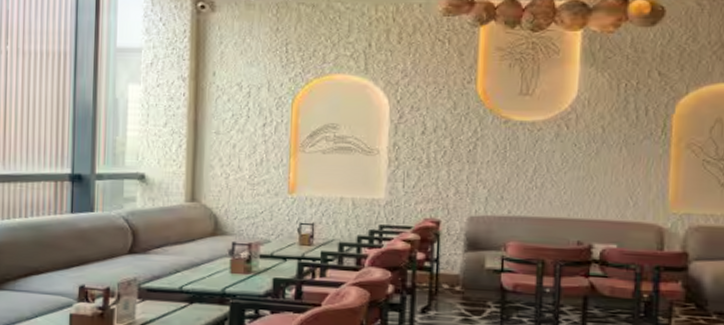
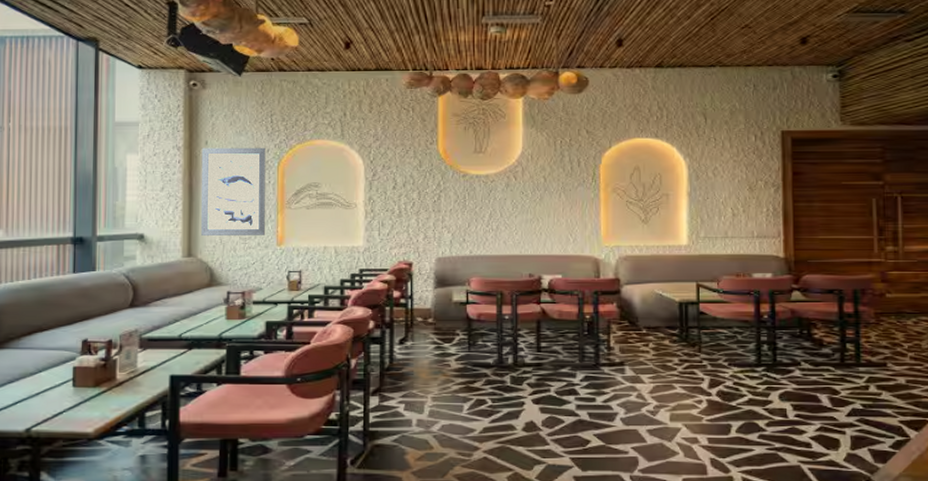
wall art: none [206,79,280,182] -> present [200,147,267,235]

